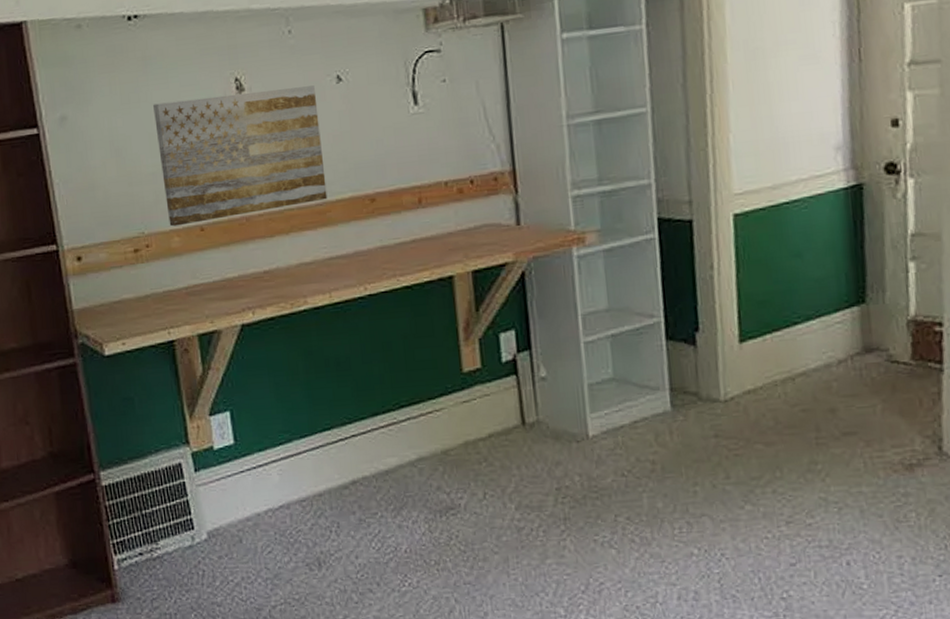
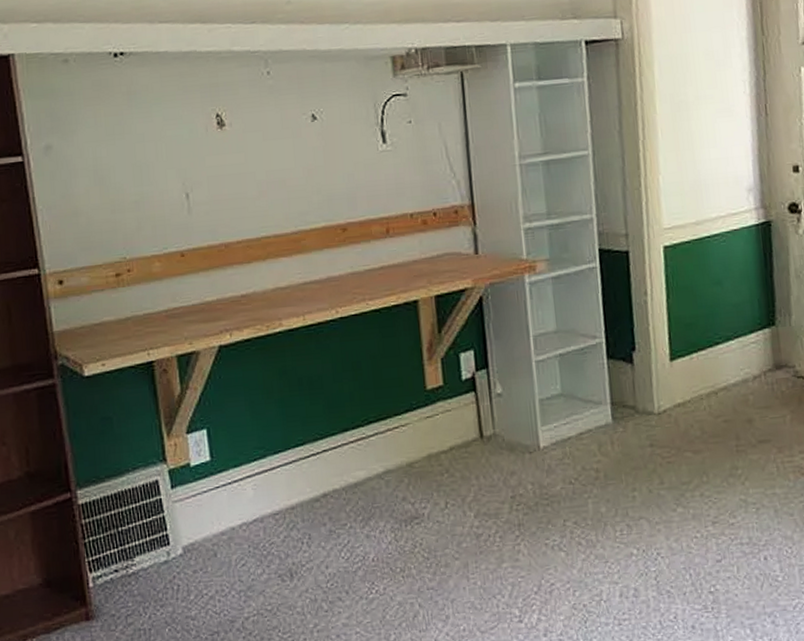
wall art: present [153,85,328,227] -> none [137,123,302,252]

